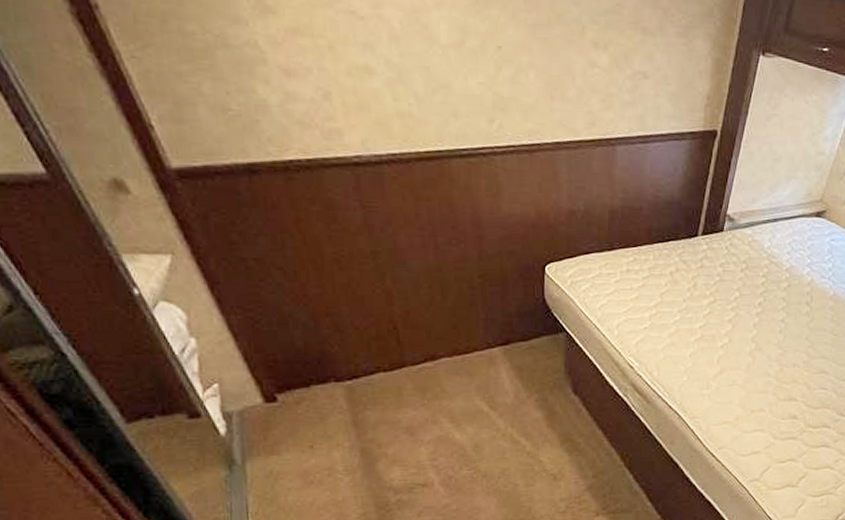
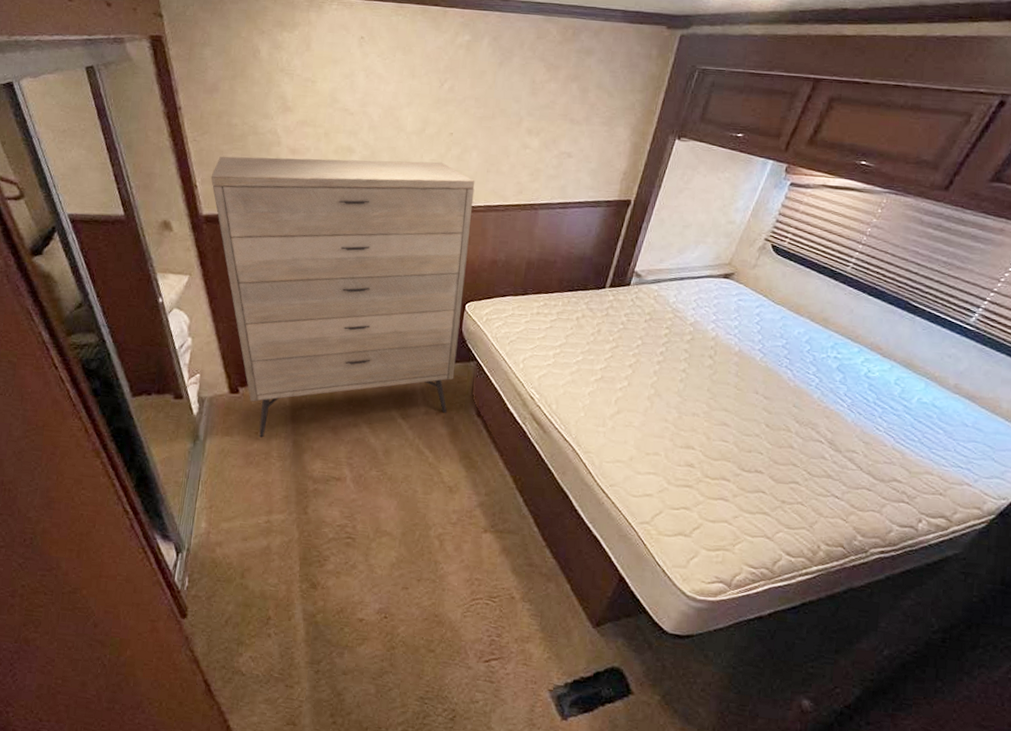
dresser: none [171,81,543,451] -> present [210,156,475,438]

